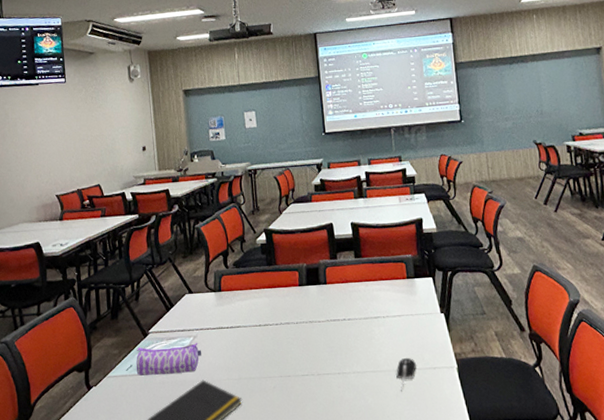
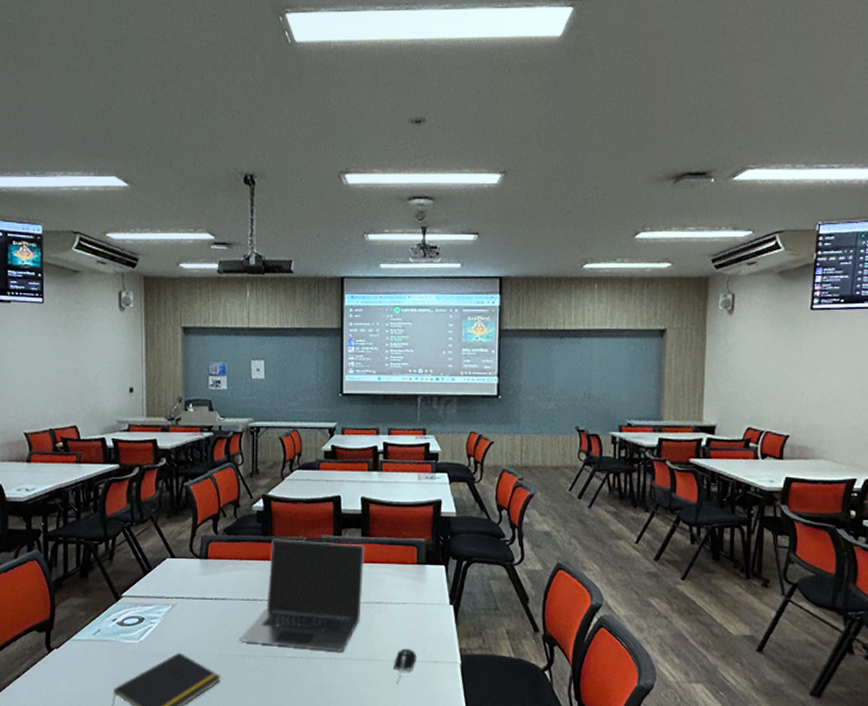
pencil case: present [136,343,201,376] -> none [104,611,179,643]
laptop: none [255,265,362,367] -> present [239,539,365,652]

